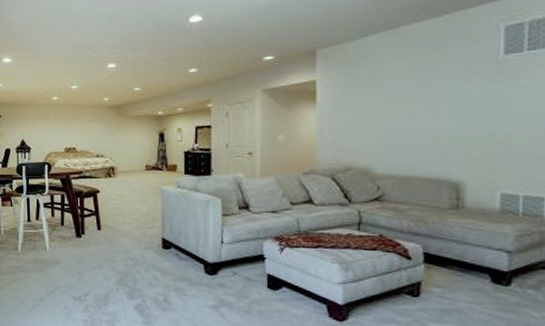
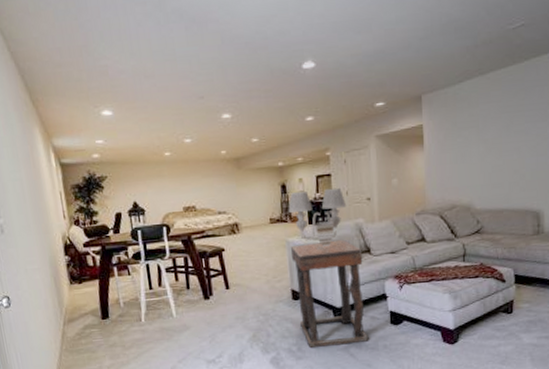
side table: none [164,192,242,303] -> present [290,239,369,349]
wall sconce: none [165,140,225,199] -> present [288,187,346,248]

